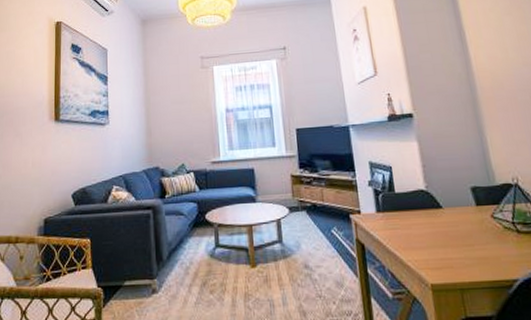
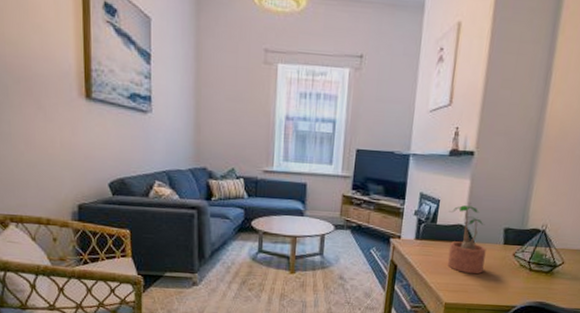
potted plant: none [404,168,463,245] -> present [447,205,486,274]

